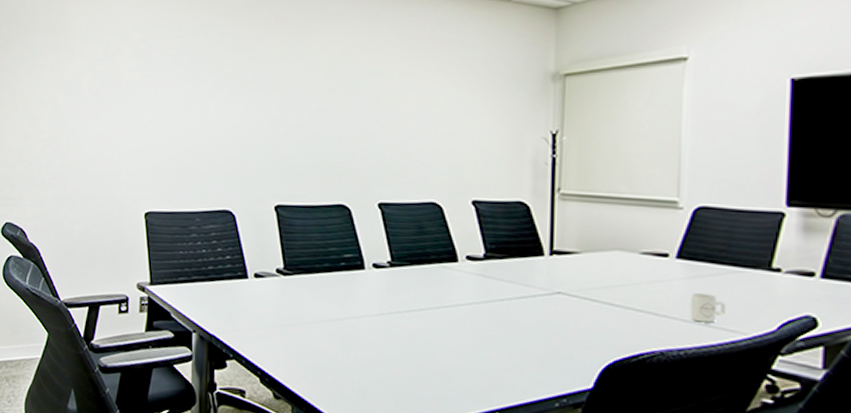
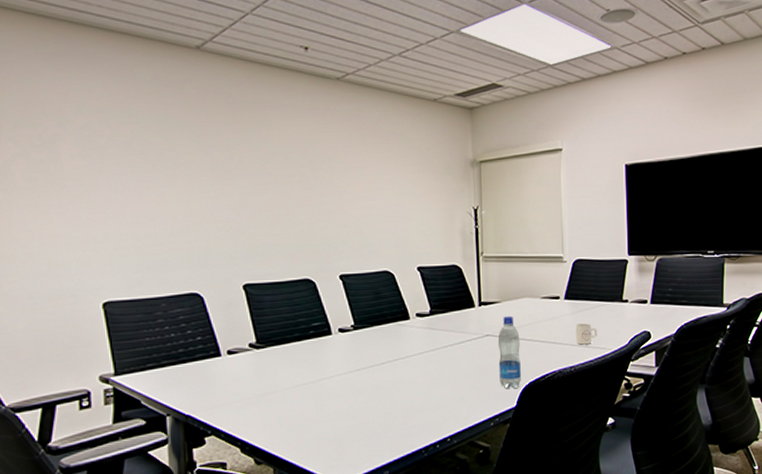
bottle: none [570,271,605,366] -> present [497,316,521,390]

